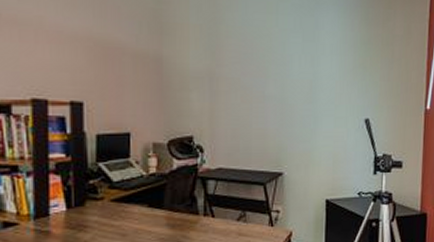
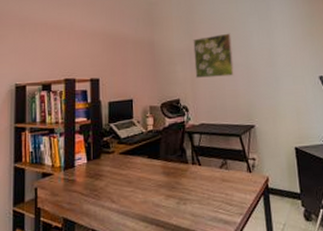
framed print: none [215,54,266,111] -> present [193,33,234,78]

